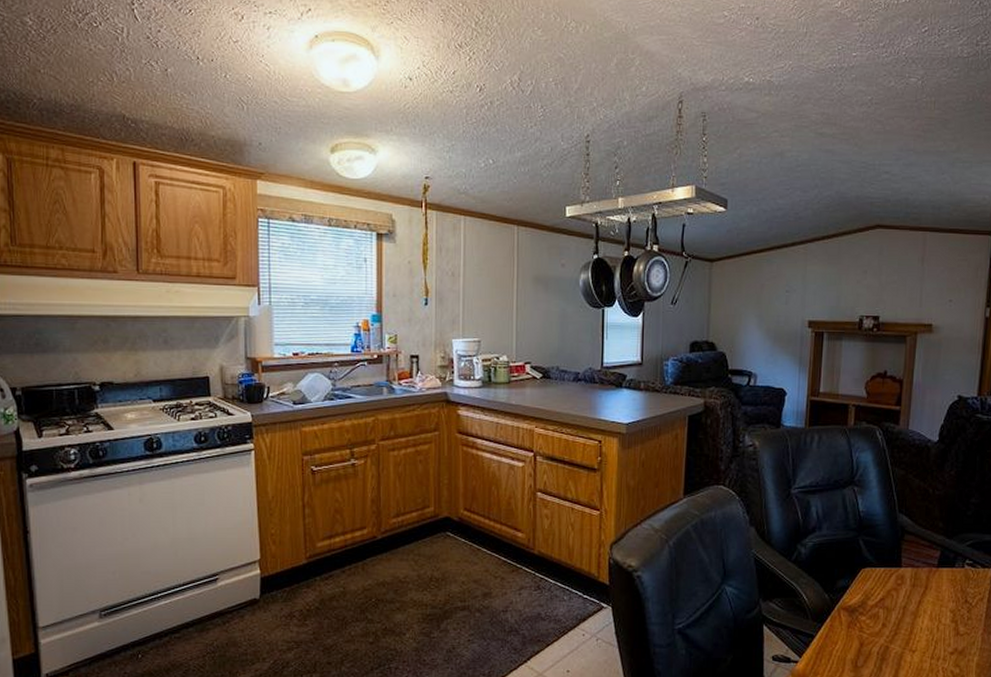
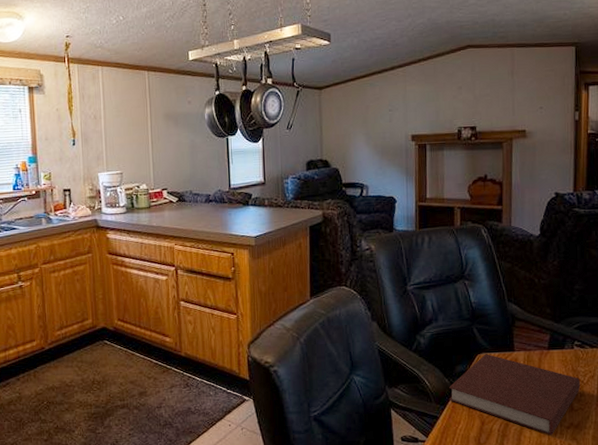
notebook: none [827,569,969,661] -> present [448,354,581,436]

